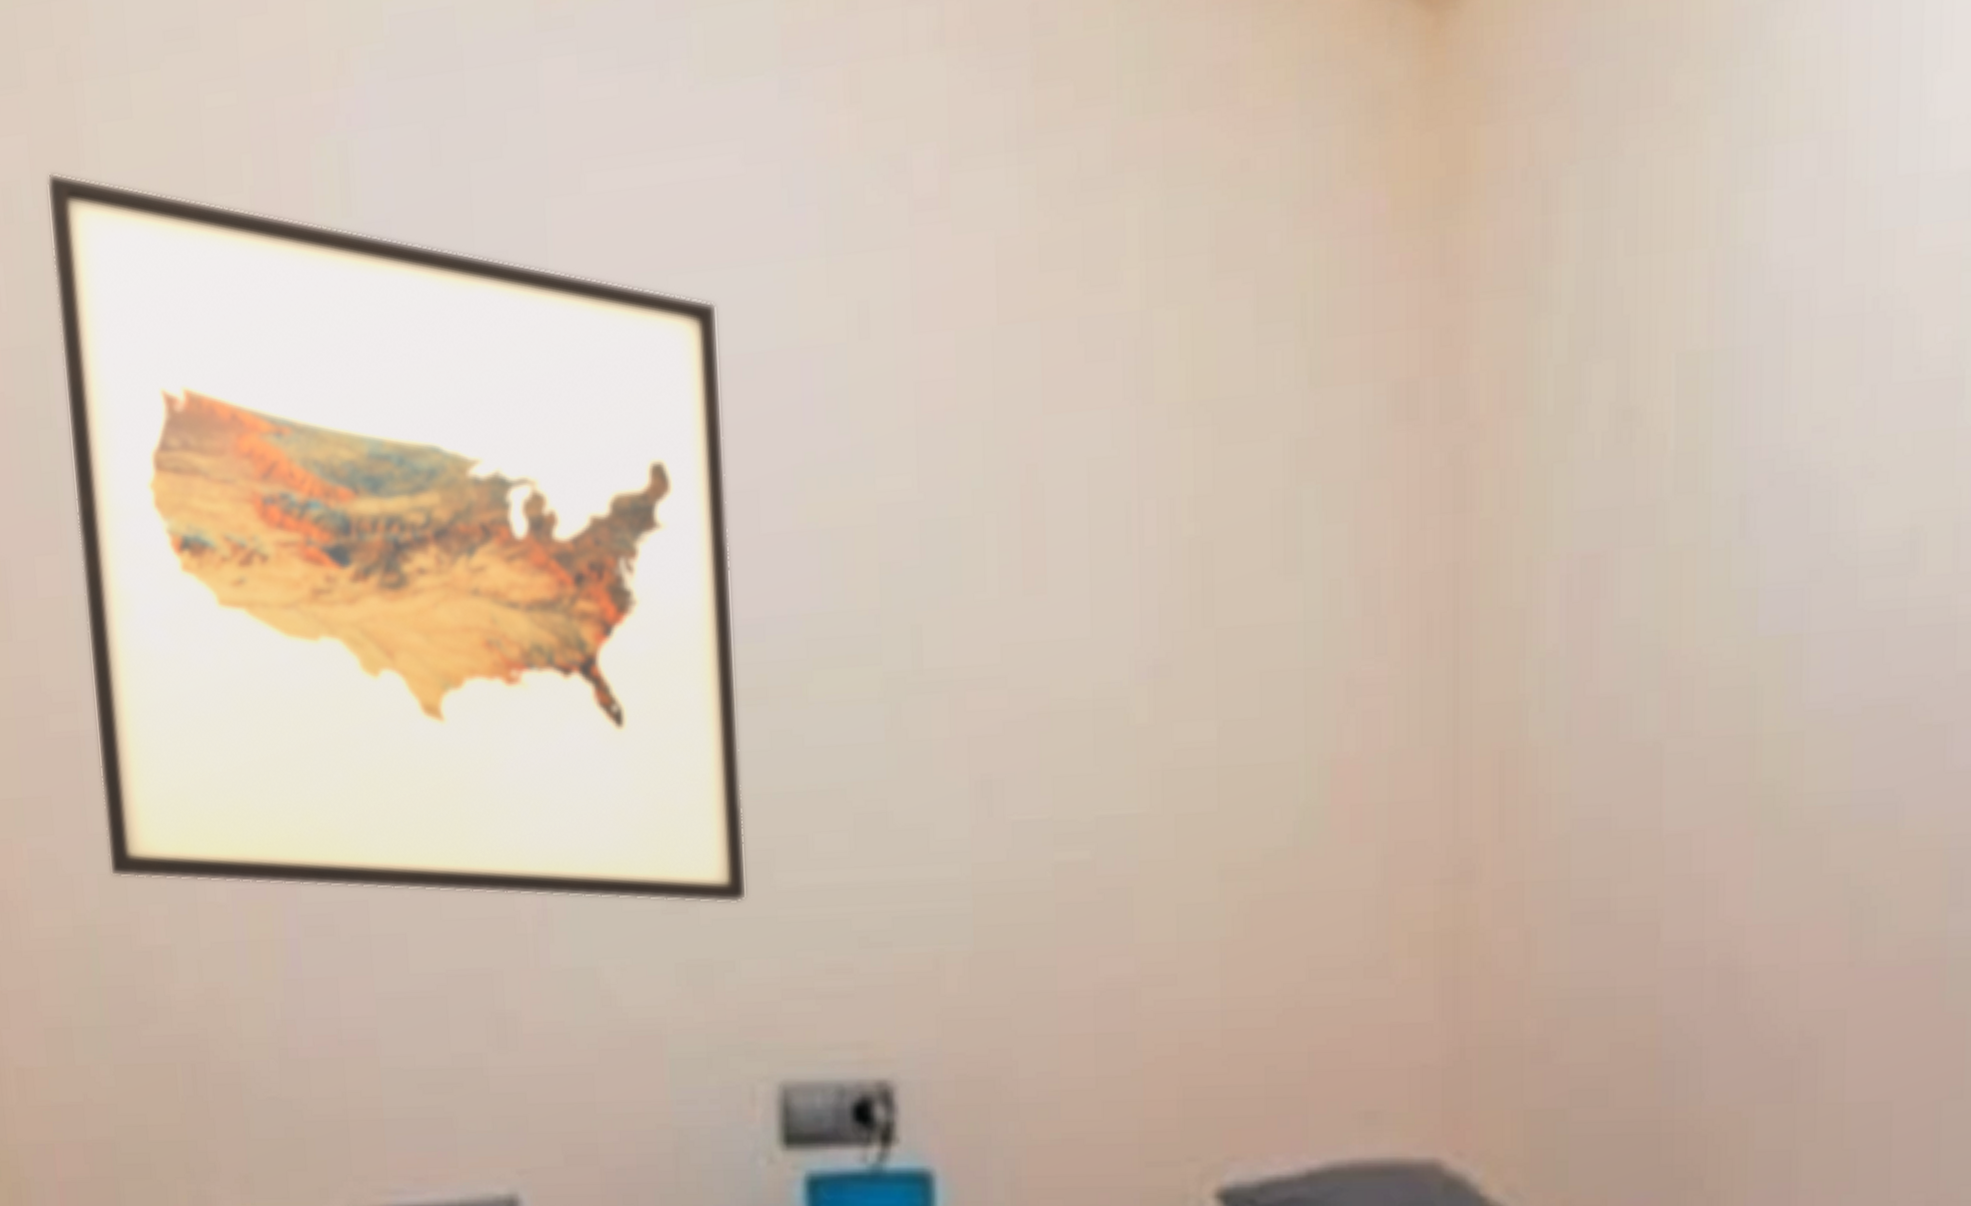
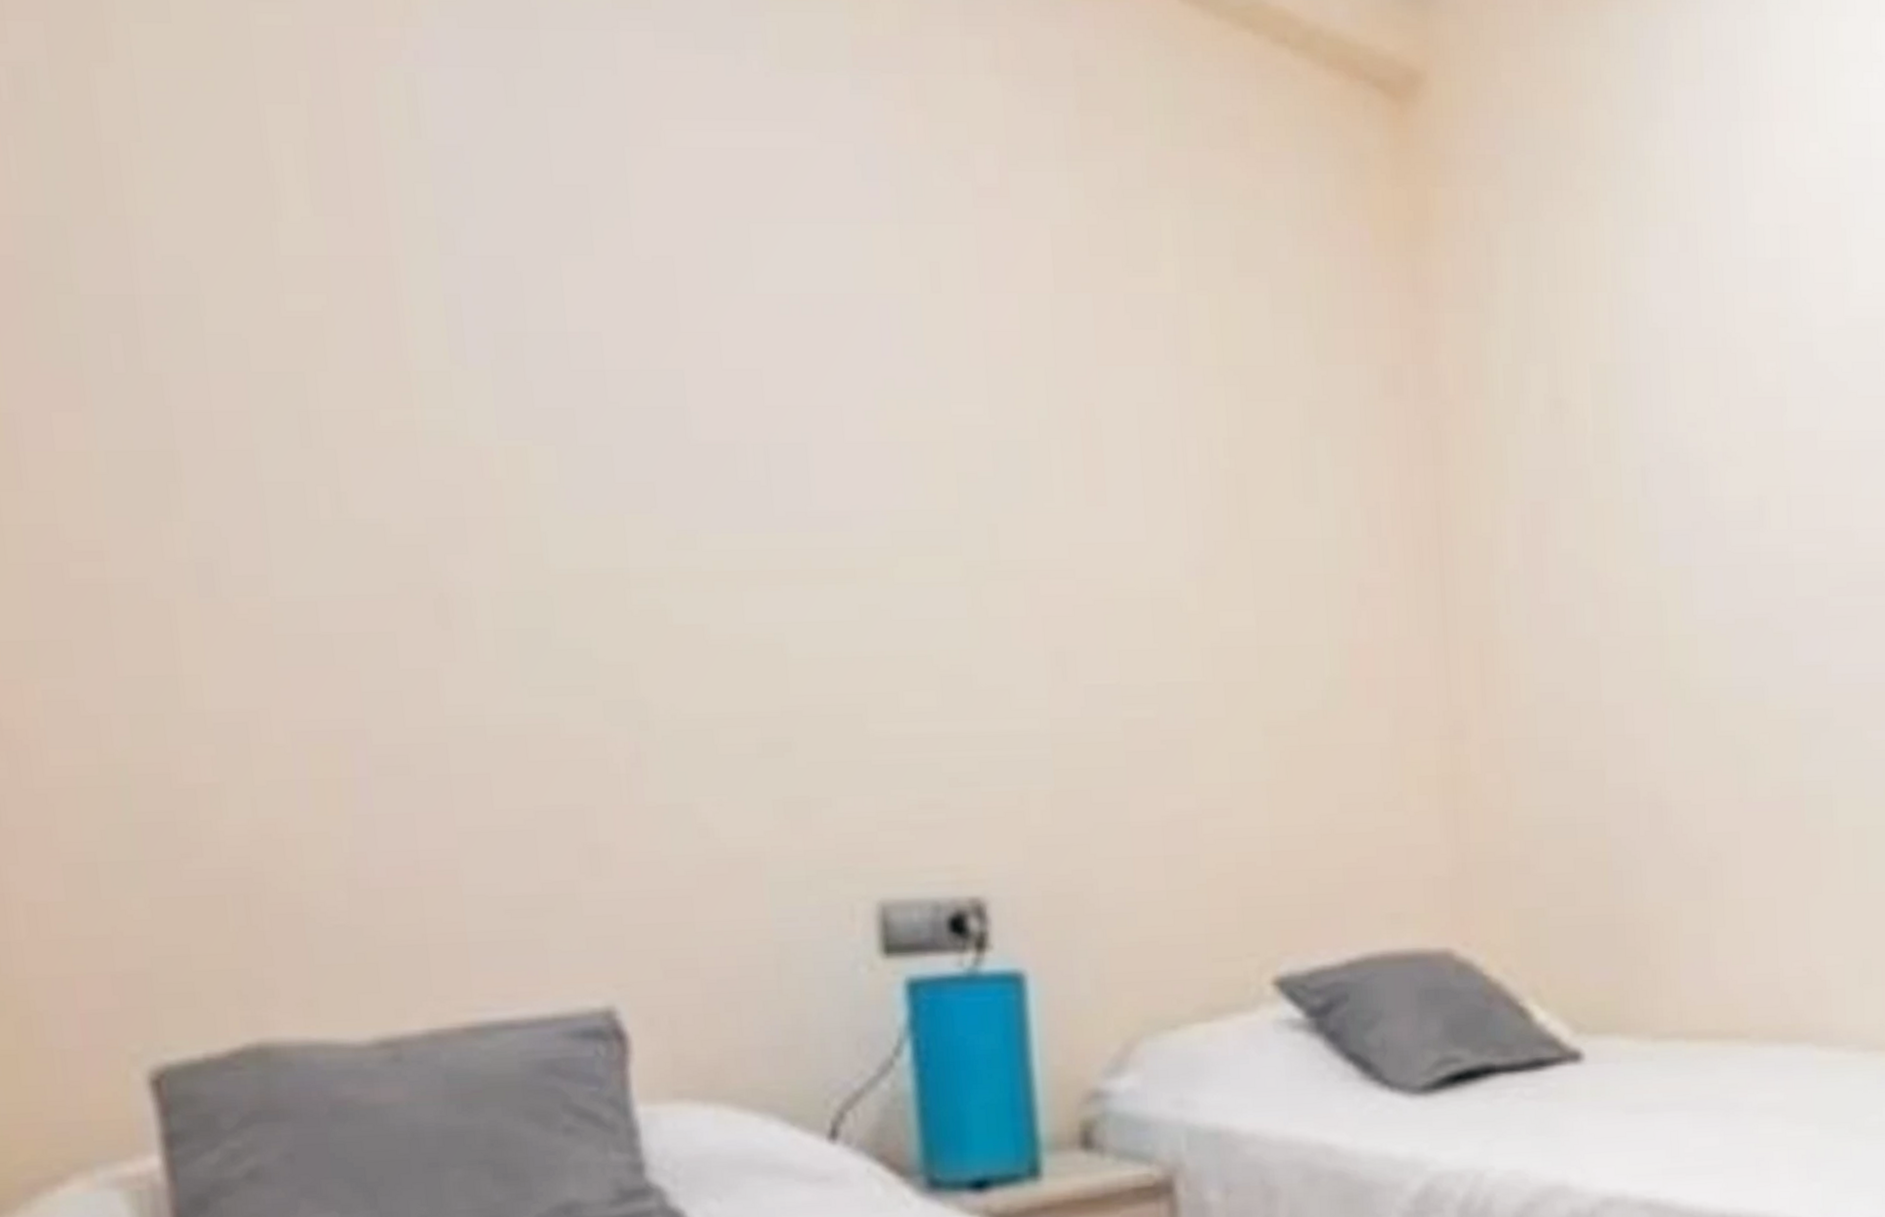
wall art: present [46,172,747,903] -> none [67,60,842,749]

